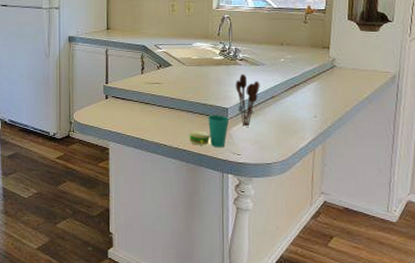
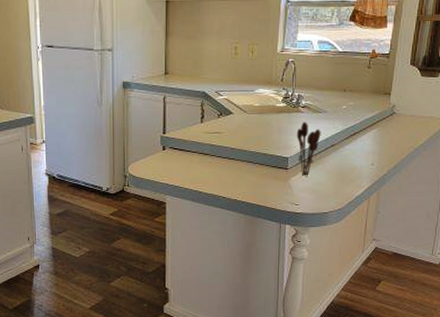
cup: present [188,115,230,147] -> none [248,165,289,198]

